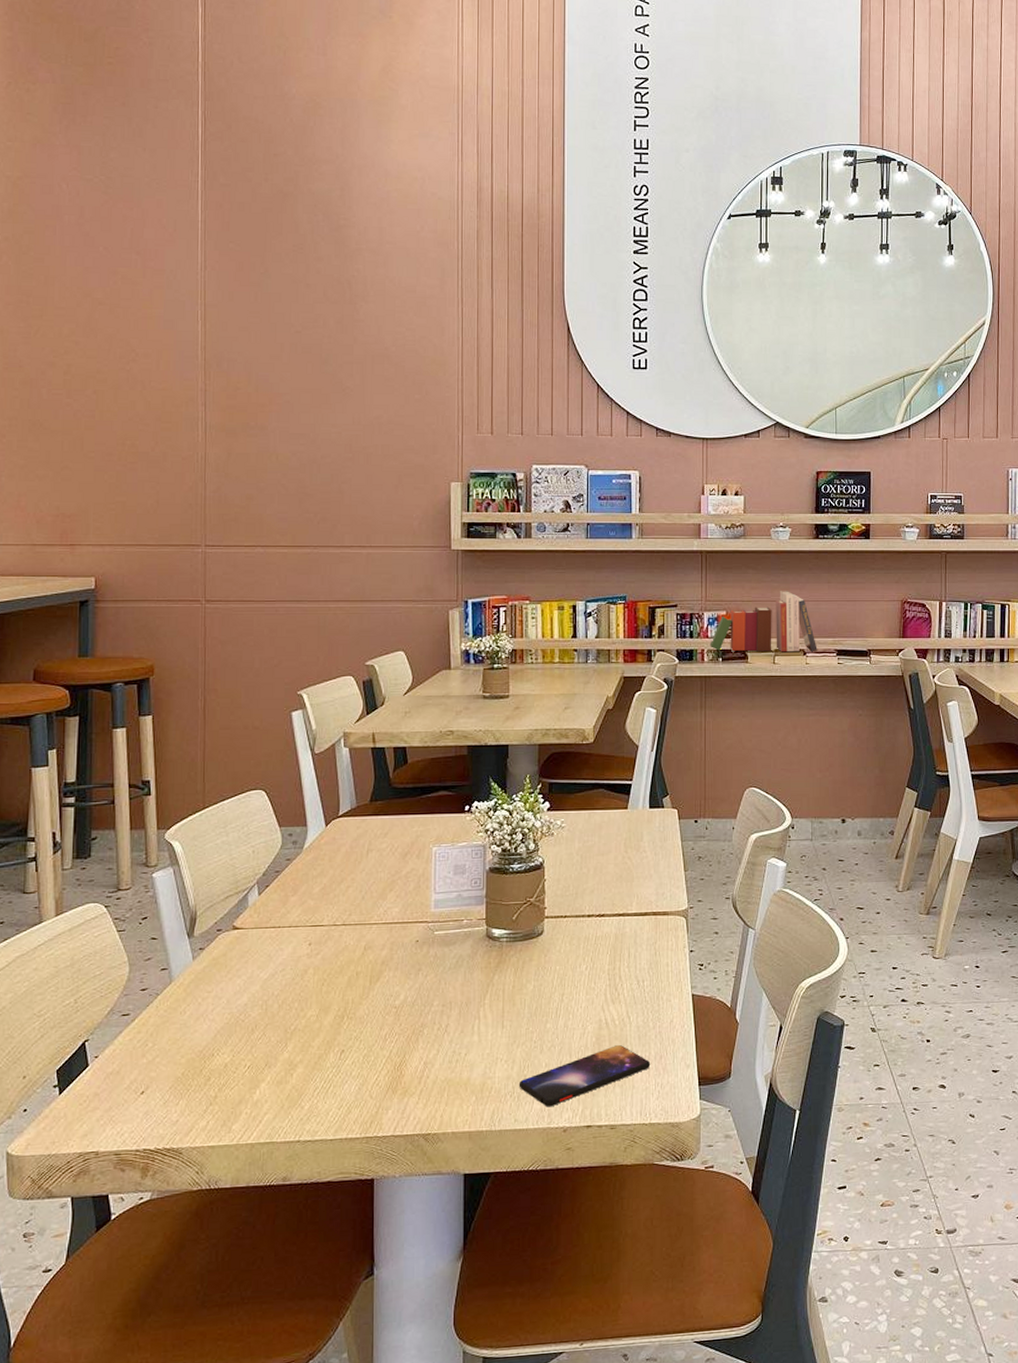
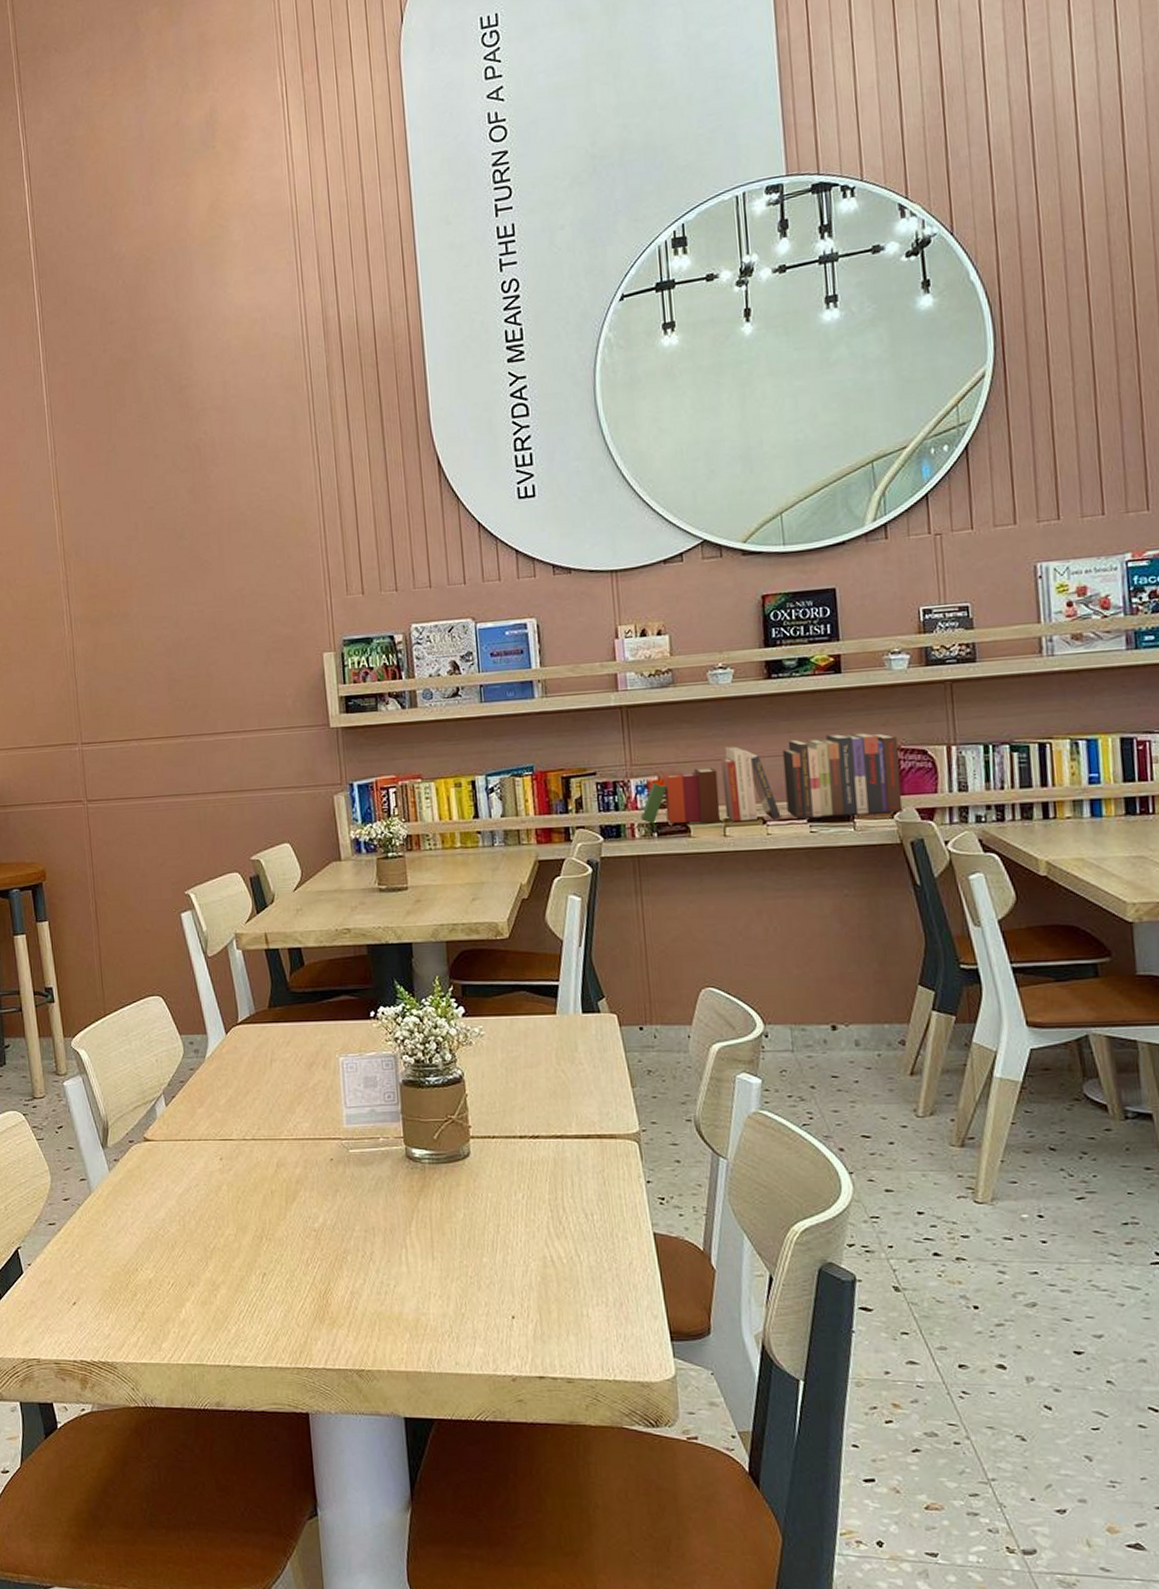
smartphone: present [518,1044,651,1107] -> none [456,1286,610,1352]
books: none [822,587,906,652] -> present [782,732,903,819]

